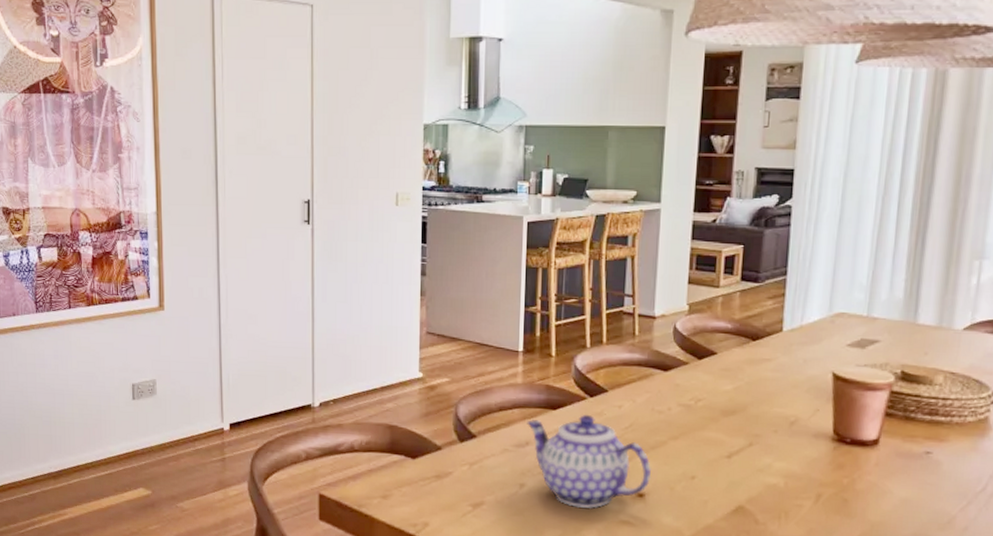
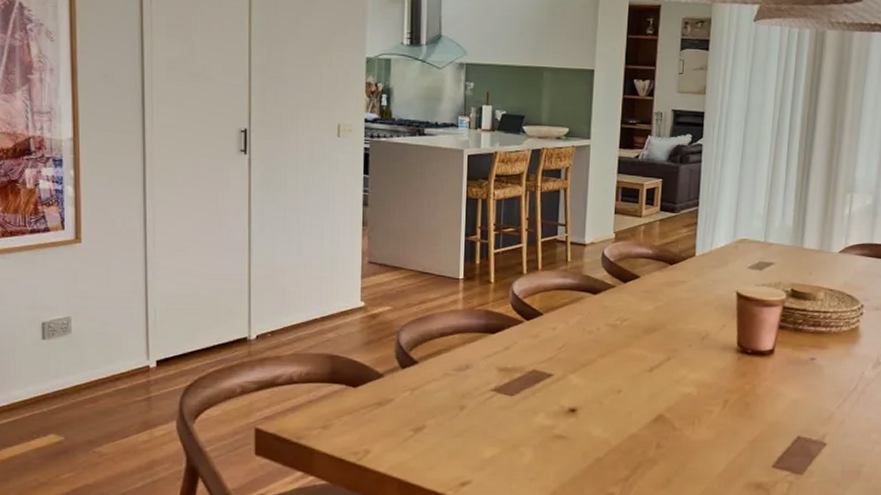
teapot: present [527,414,652,509] -> none [467,336,583,425]

